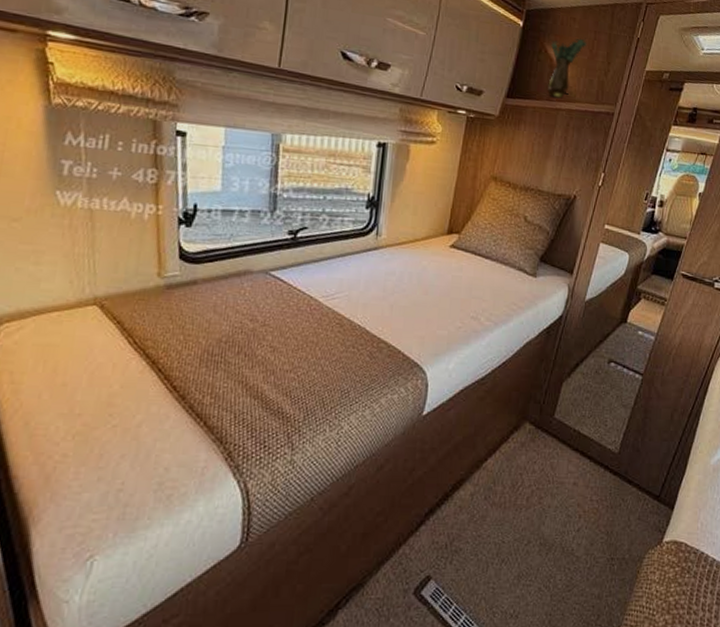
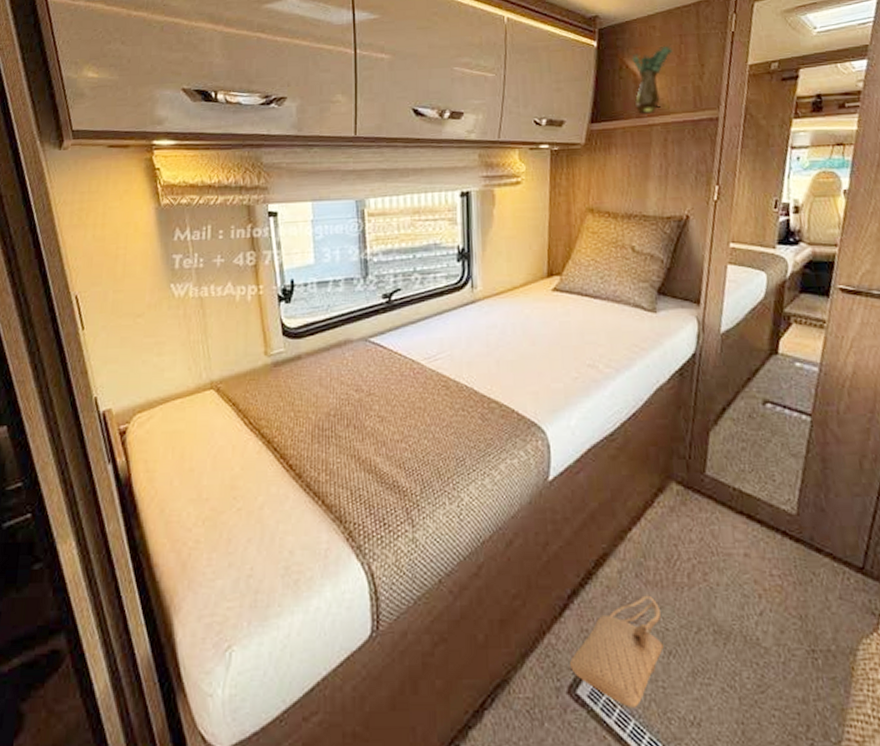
tote bag: none [419,514,500,605] -> present [570,595,664,708]

